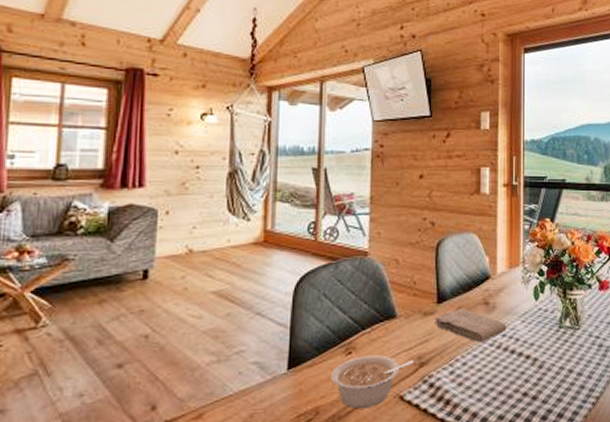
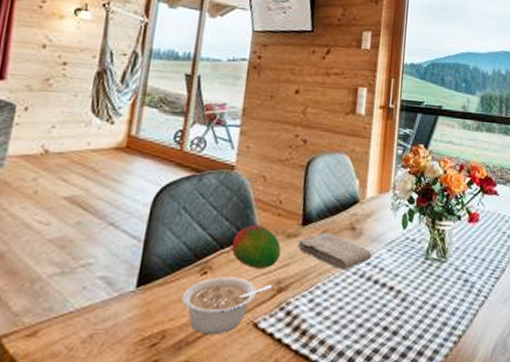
fruit: none [372,305,420,346] -> present [232,224,282,269]

